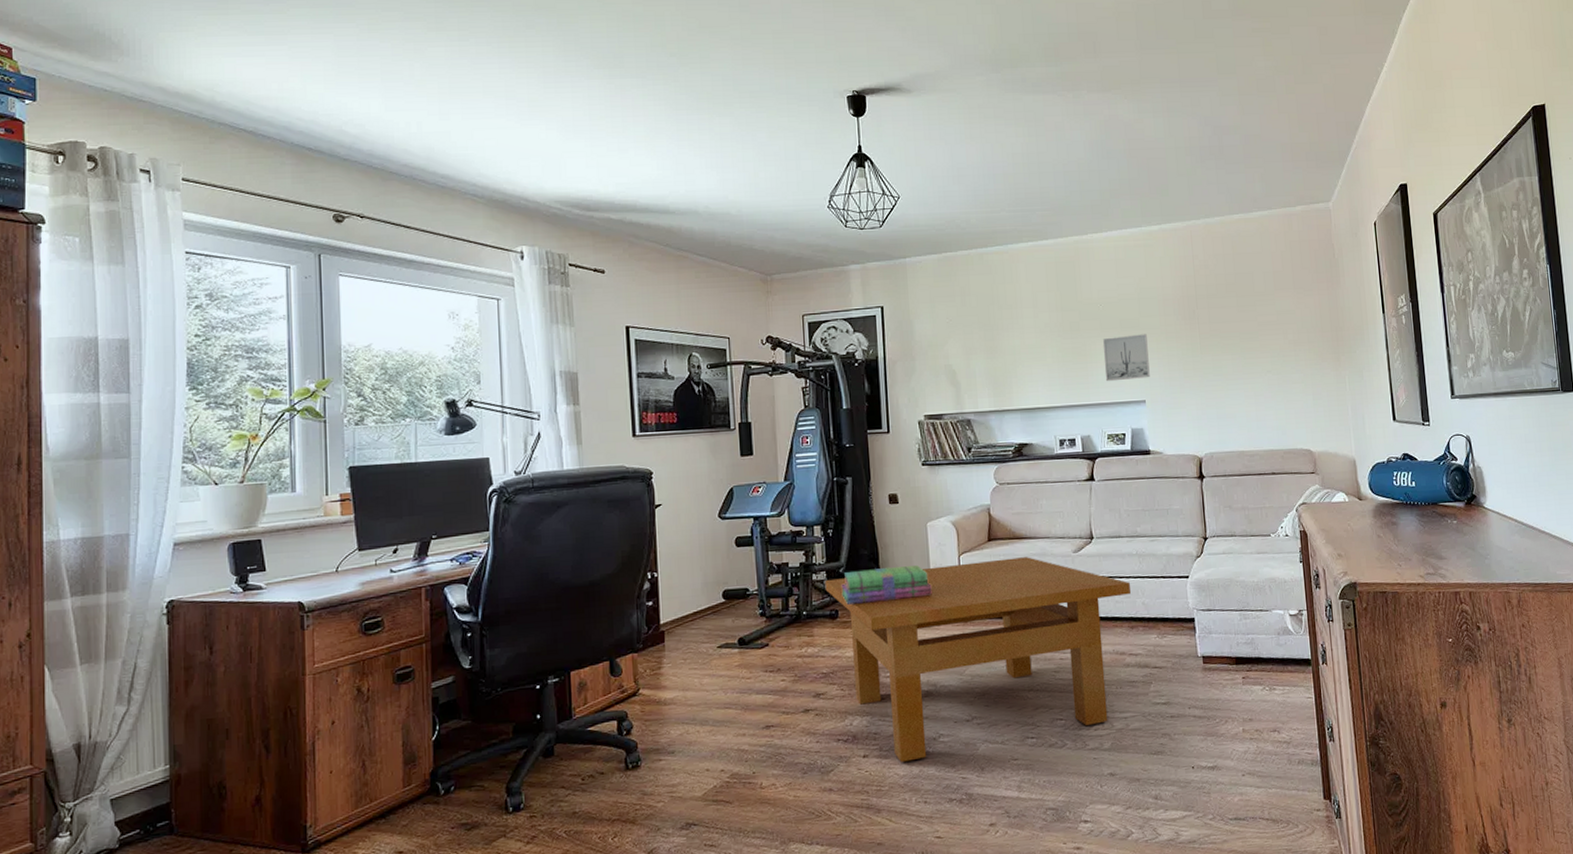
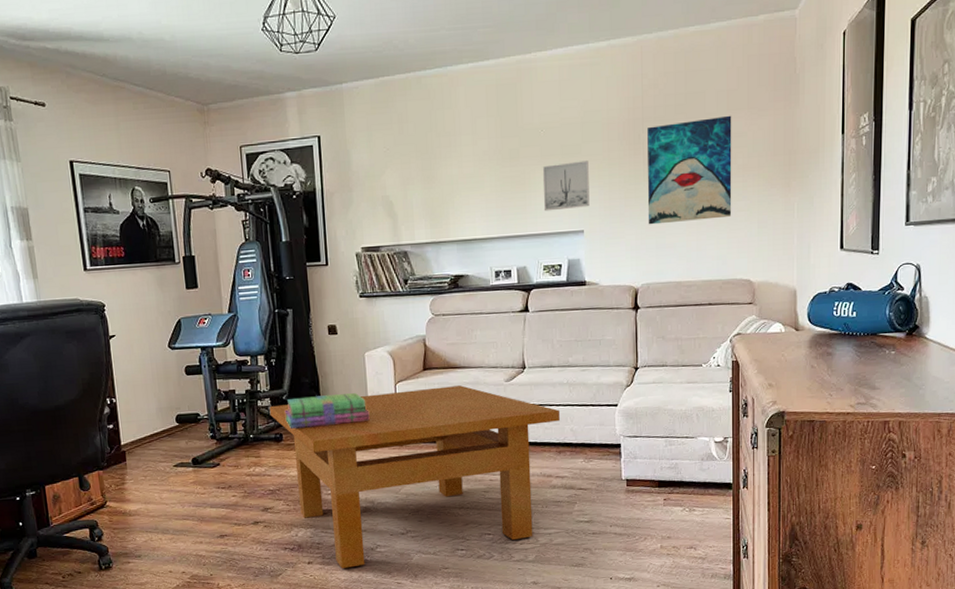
wall art: none [1201,294,1287,396] -> present [647,115,732,225]

